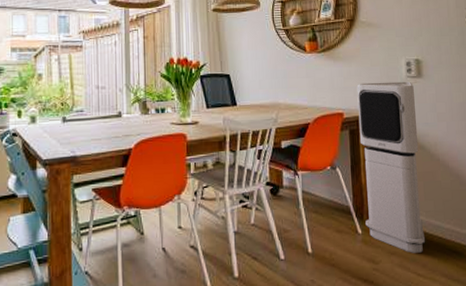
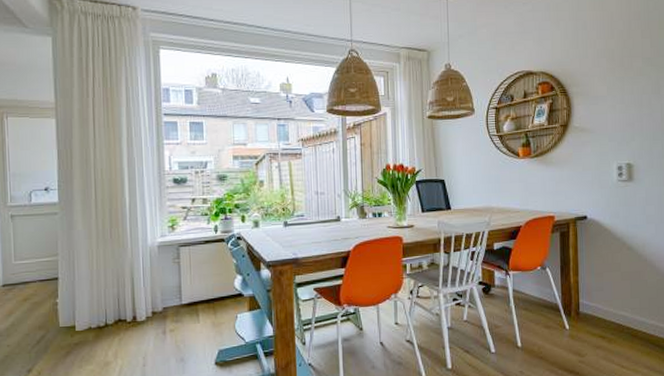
air purifier: present [356,81,425,253] -> none [568,185,629,347]

